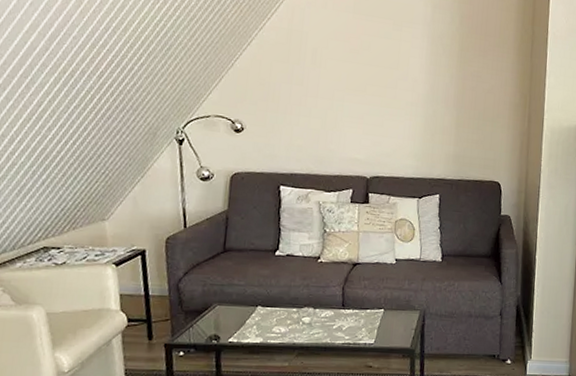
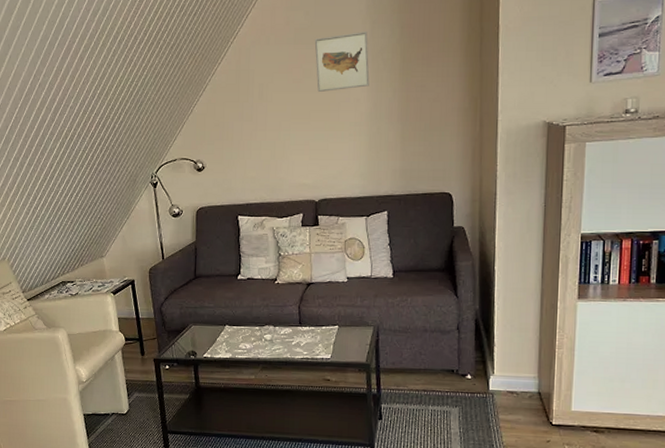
wall art: none [374,11,429,69] -> present [314,32,370,92]

